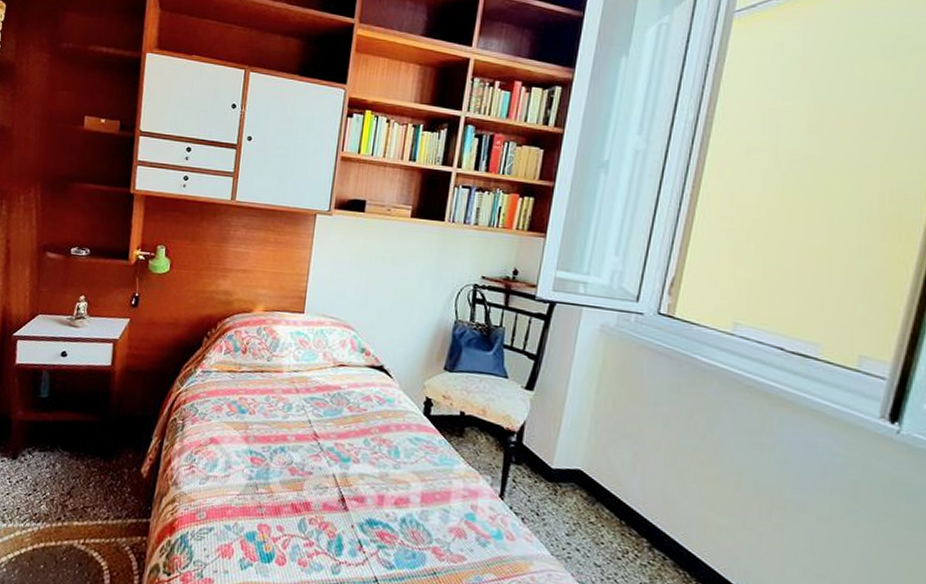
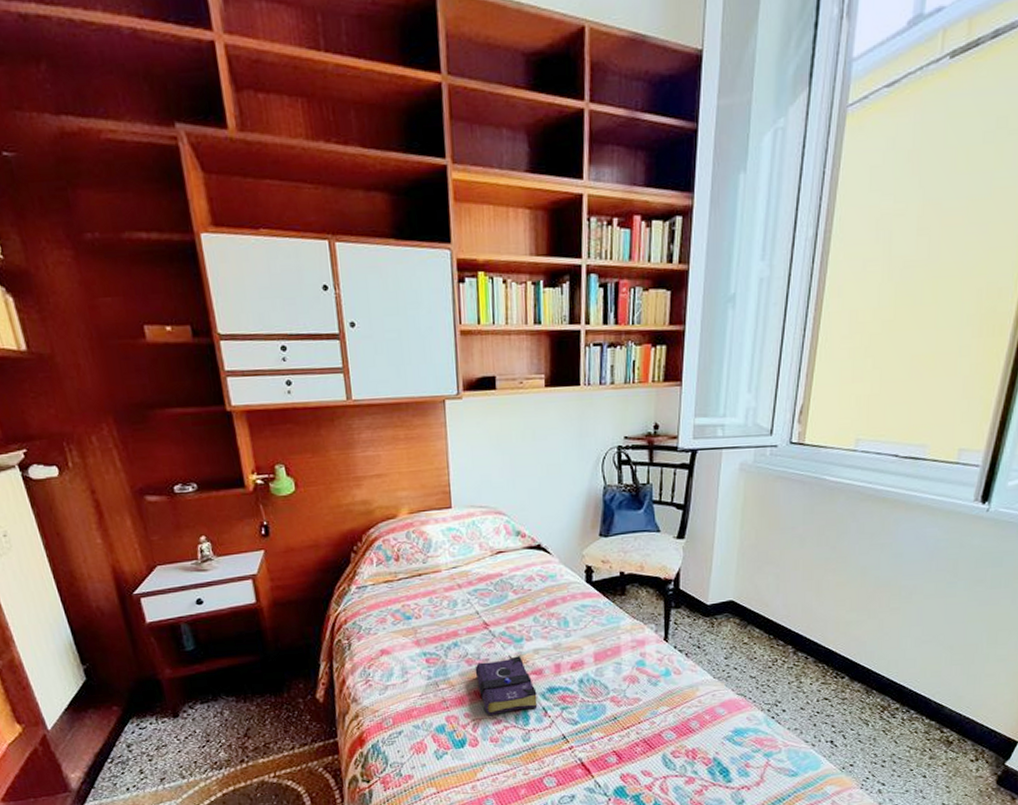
book: none [296,474,355,539] -> present [475,656,538,716]

